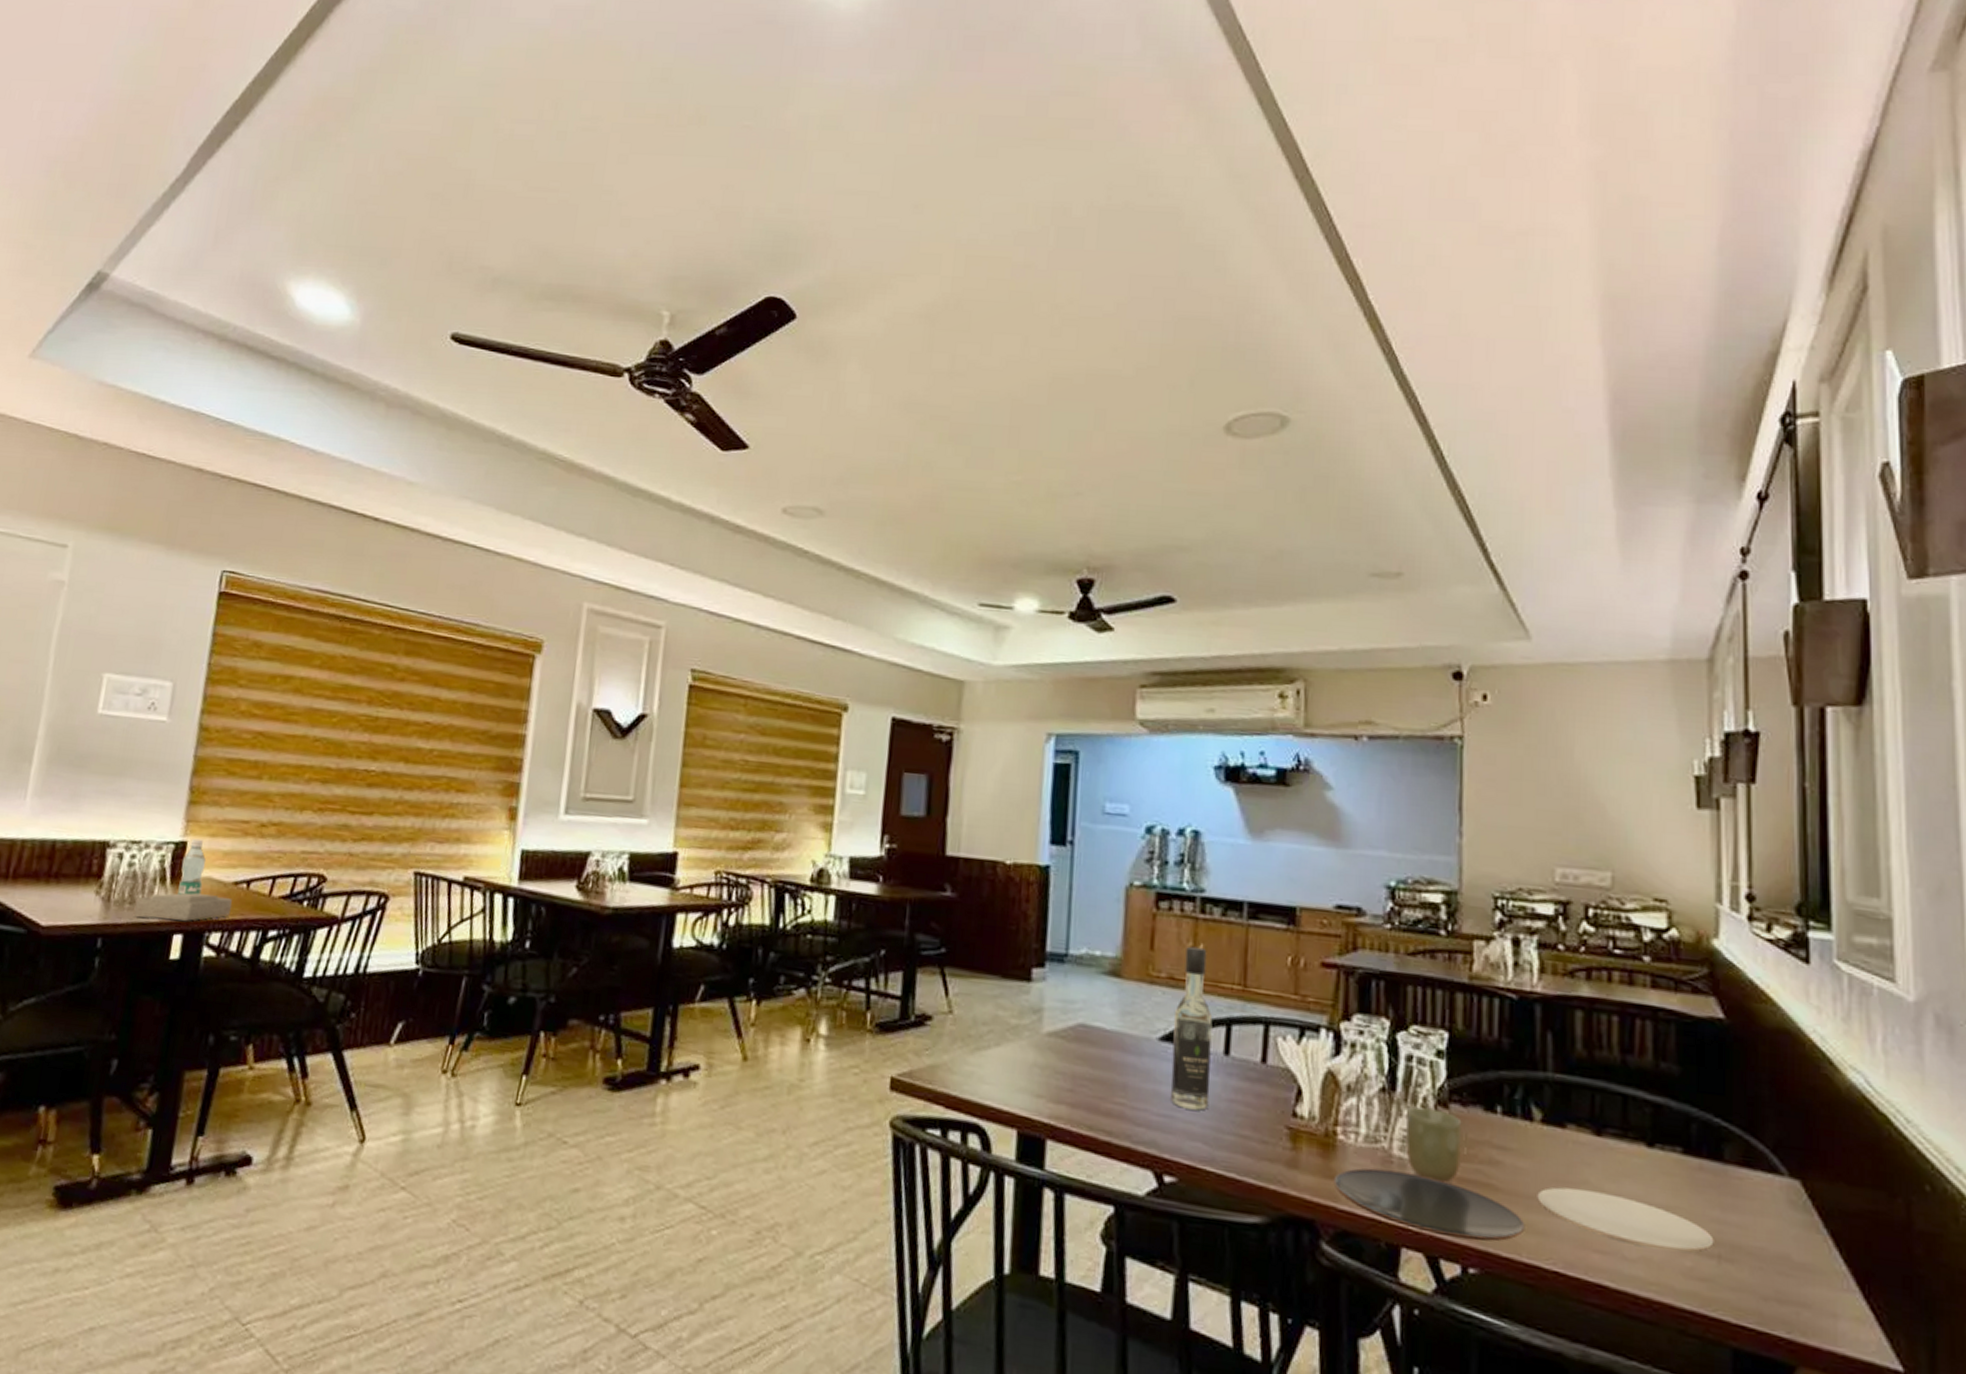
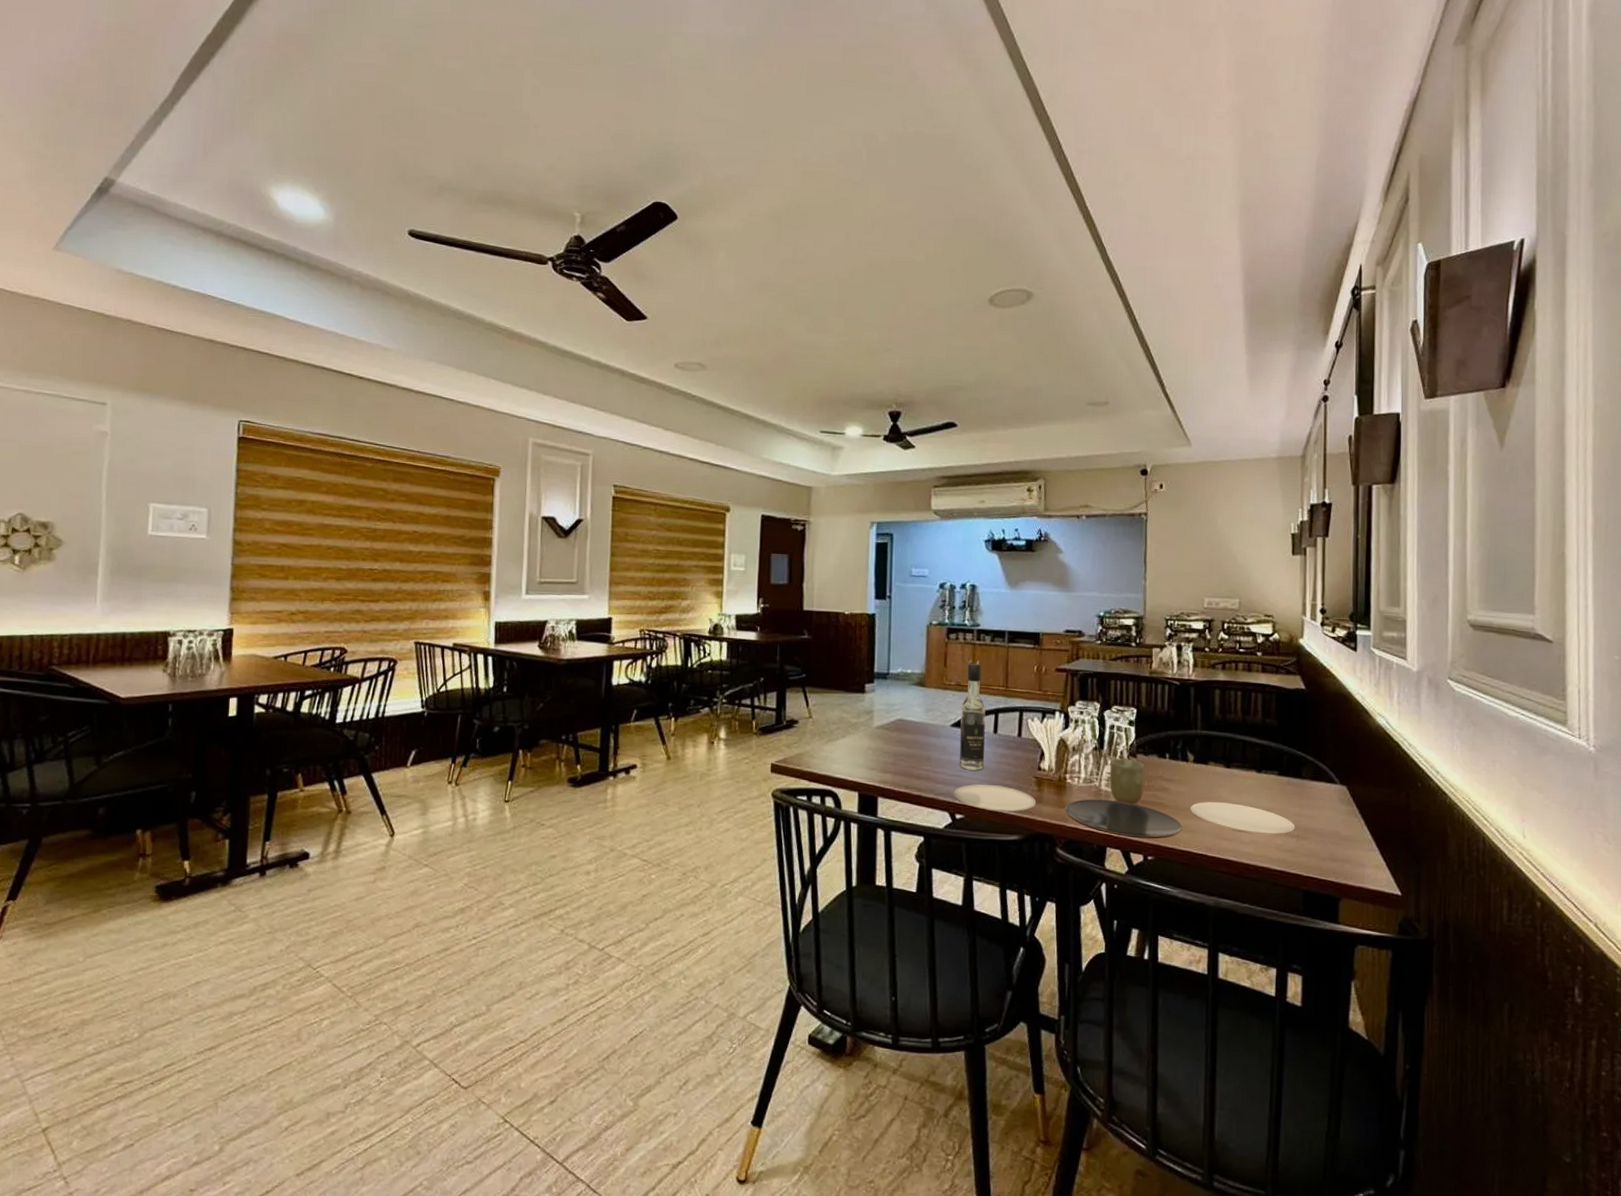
napkin holder: present [133,893,232,922] -> none [196,666,275,688]
bottle: present [178,838,206,895] -> none [230,626,249,669]
plate: none [1161,1131,1290,1180] -> present [954,784,1037,813]

